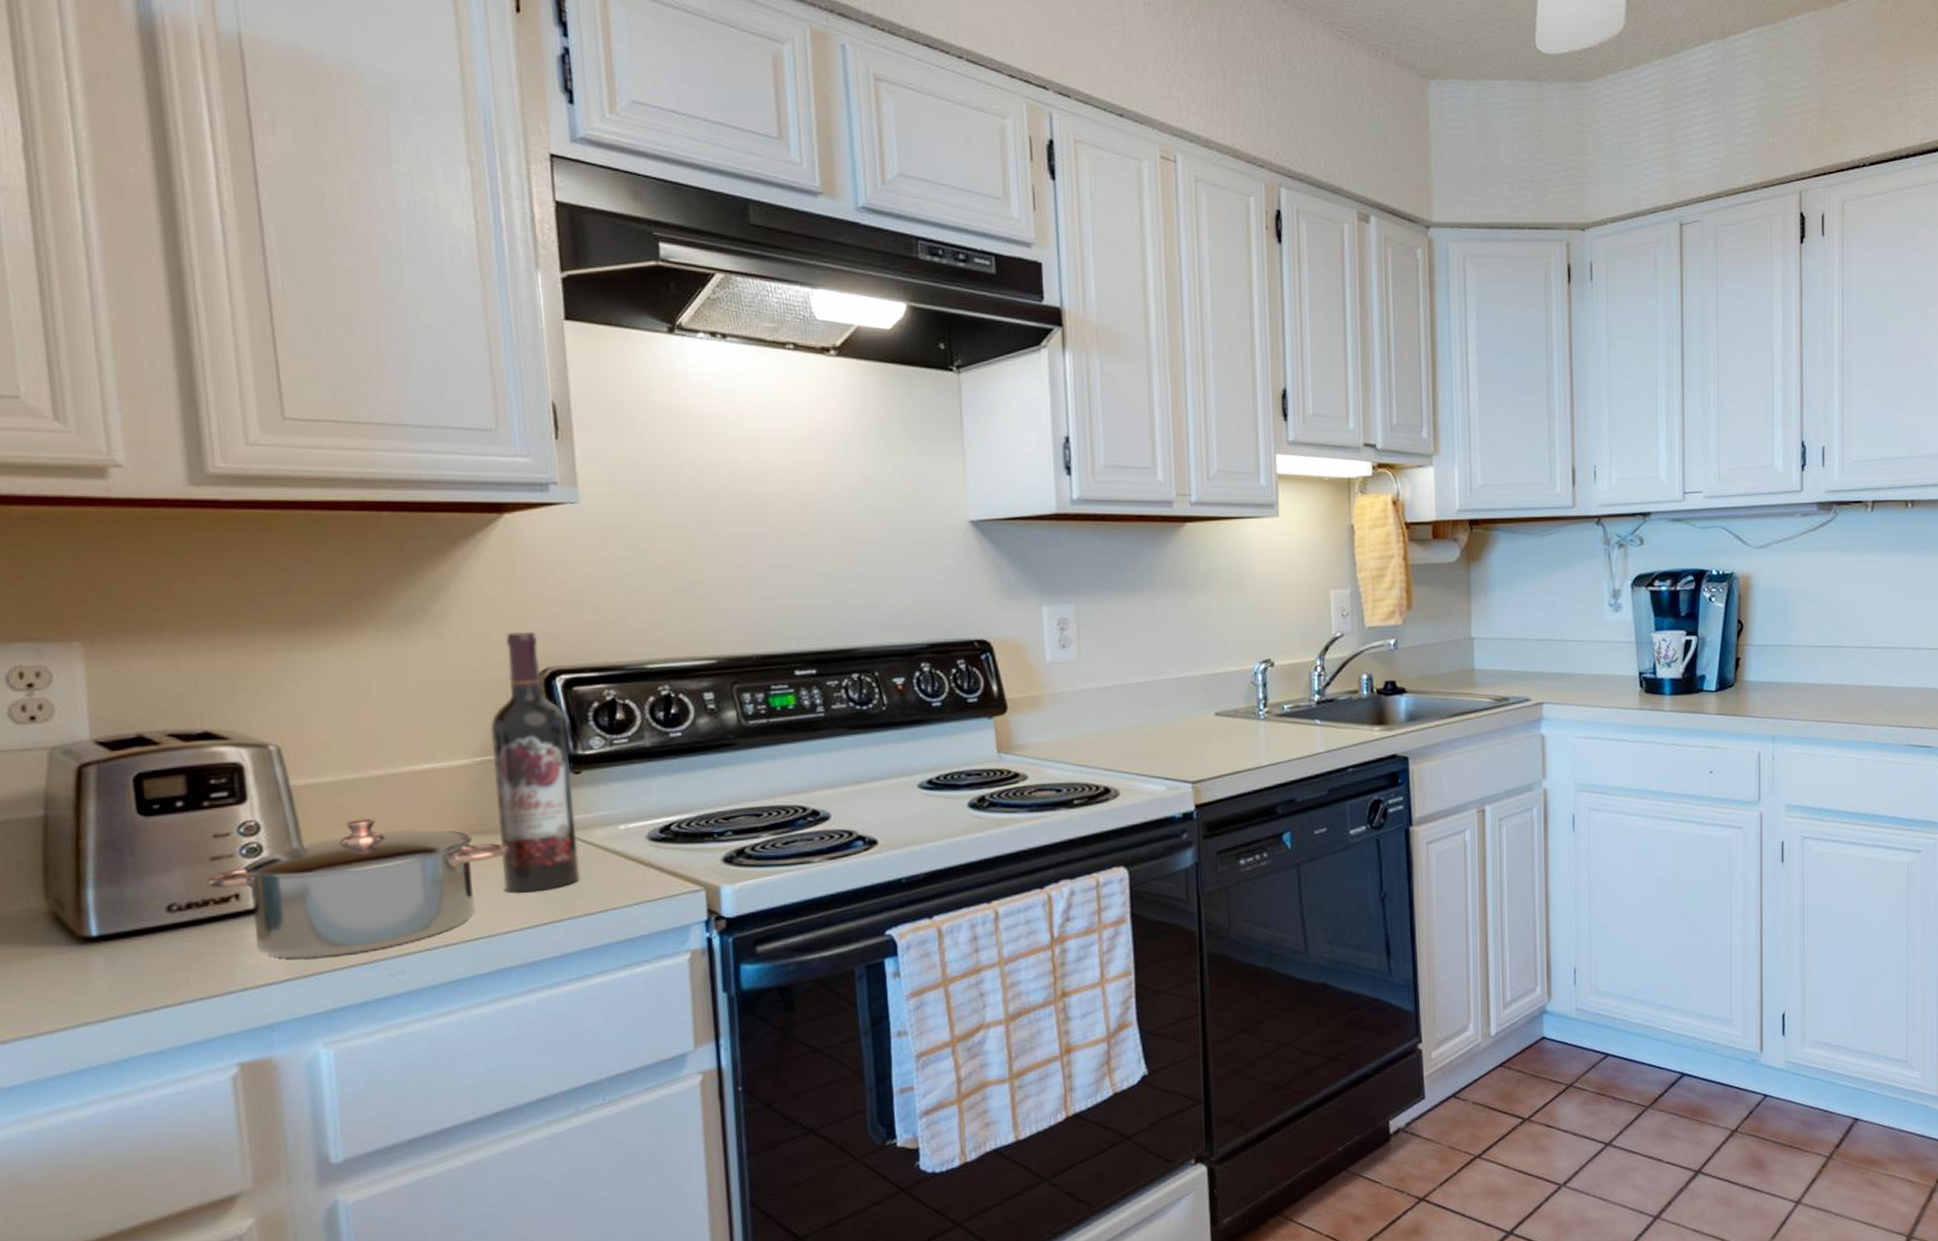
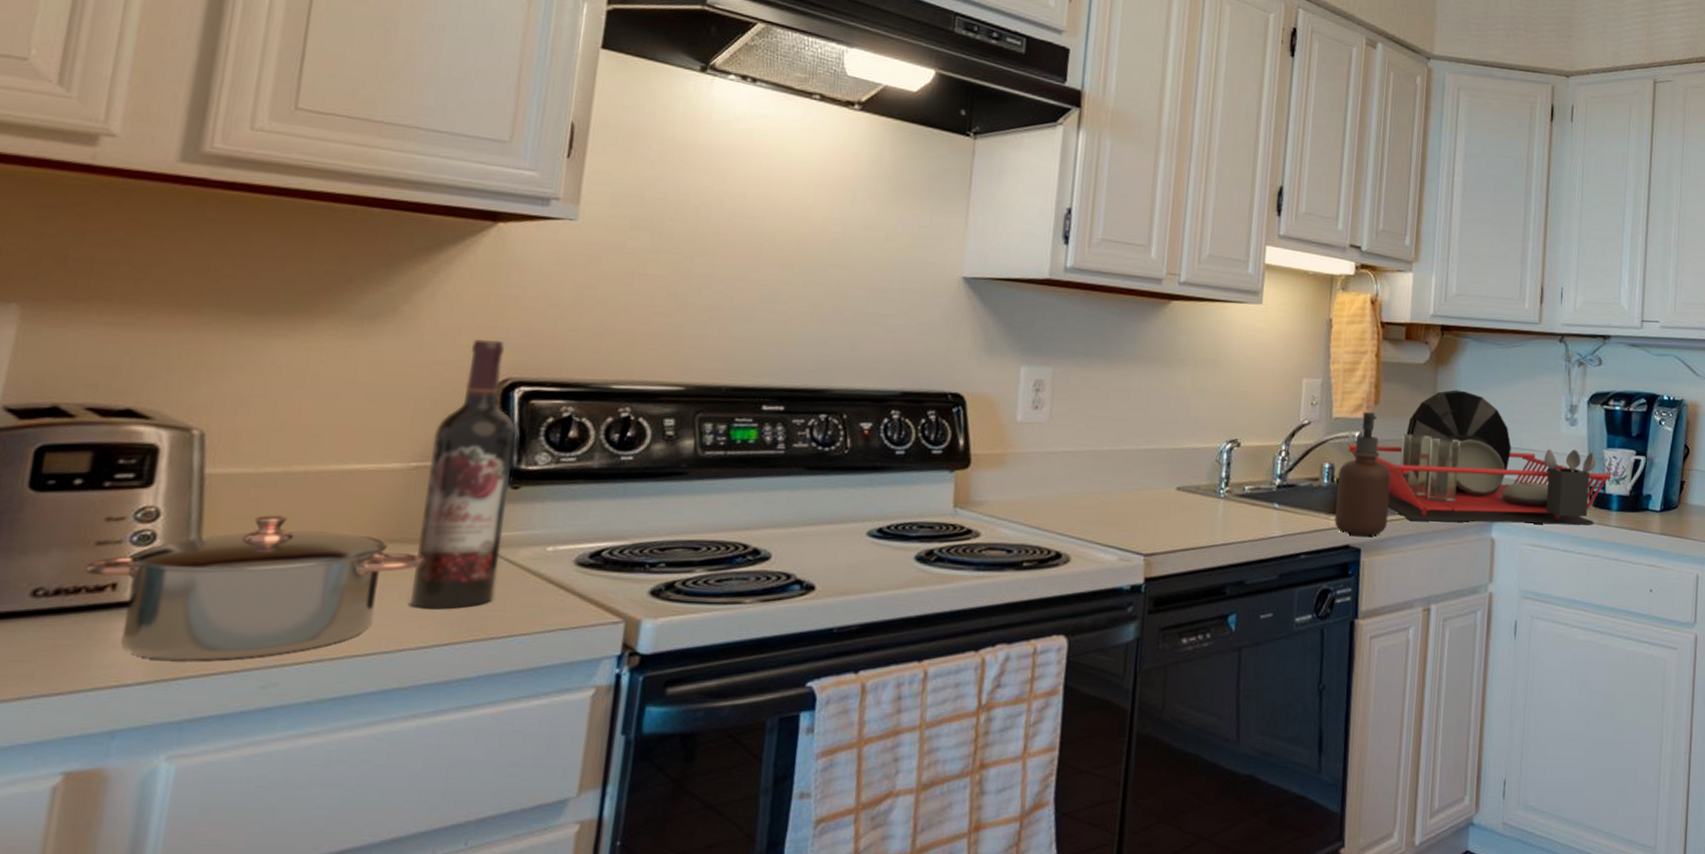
soap dispenser: none [1378,618,1433,744] -> present [1335,412,1391,536]
dish rack: none [1386,586,1661,724] -> present [1349,390,1610,526]

